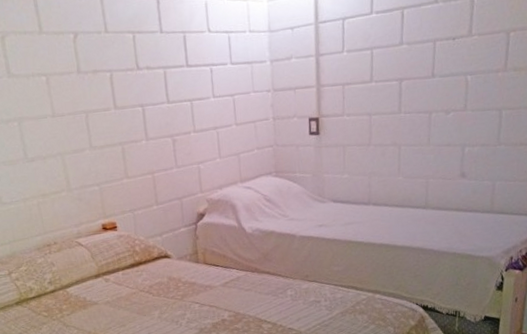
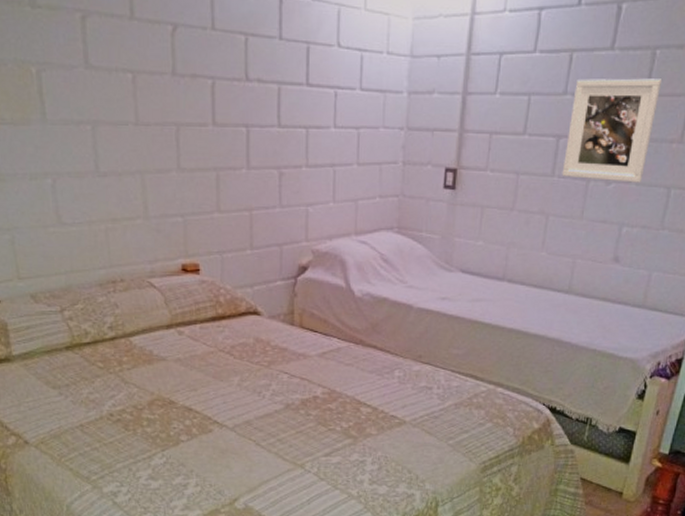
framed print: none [407,21,483,113] -> present [561,78,663,183]

